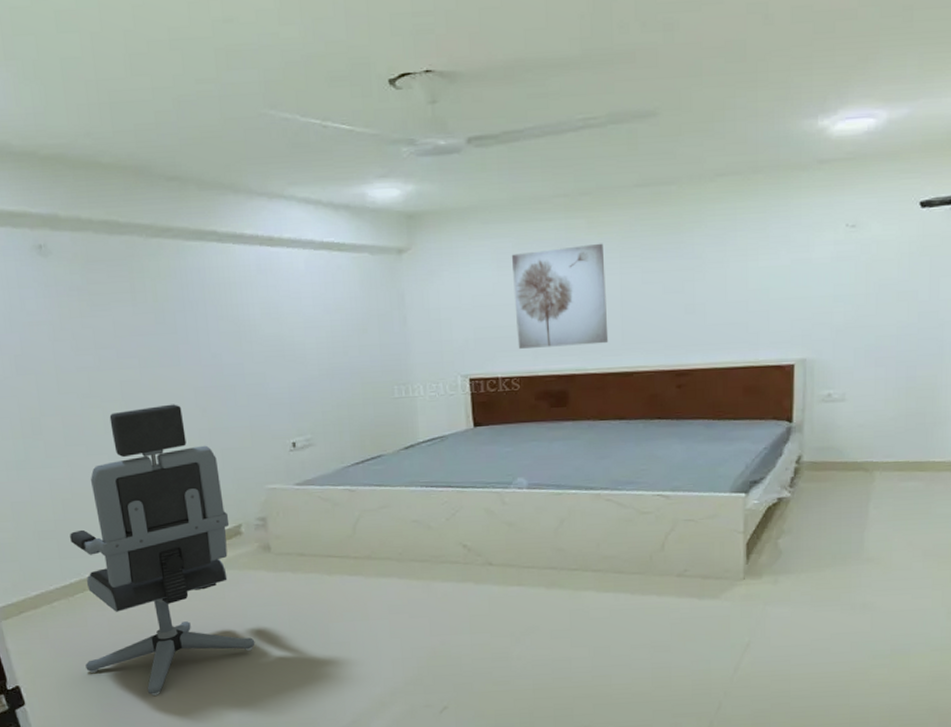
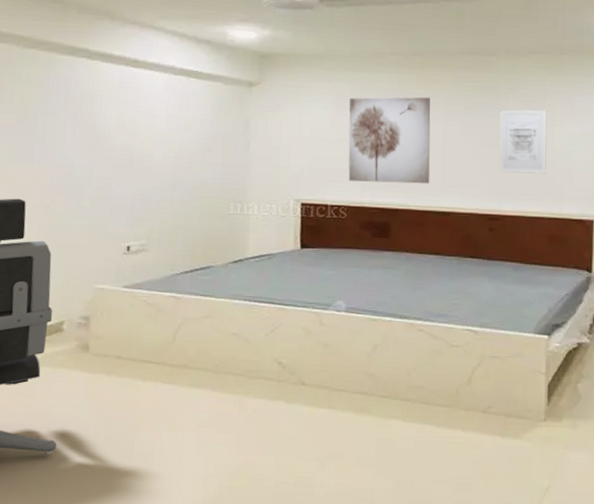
wall art: none [684,243,739,323] -> present [499,109,547,174]

